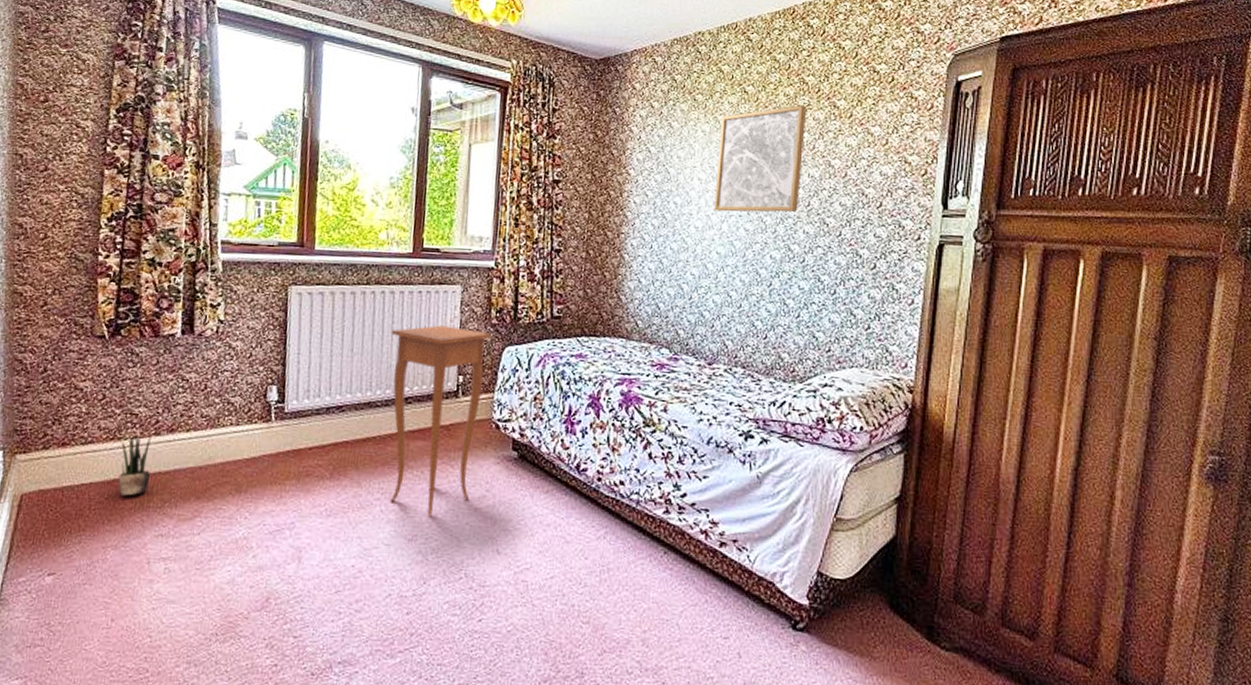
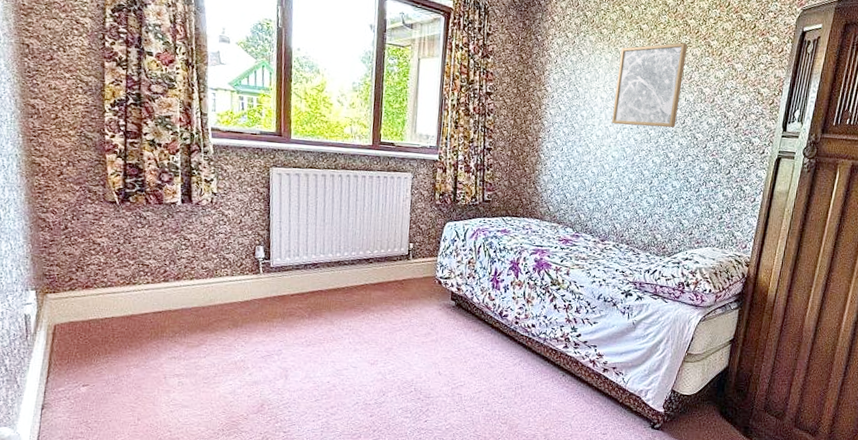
potted plant: present [118,435,151,496] -> none [135,281,162,328]
side table: present [390,325,491,517] -> none [355,203,435,348]

